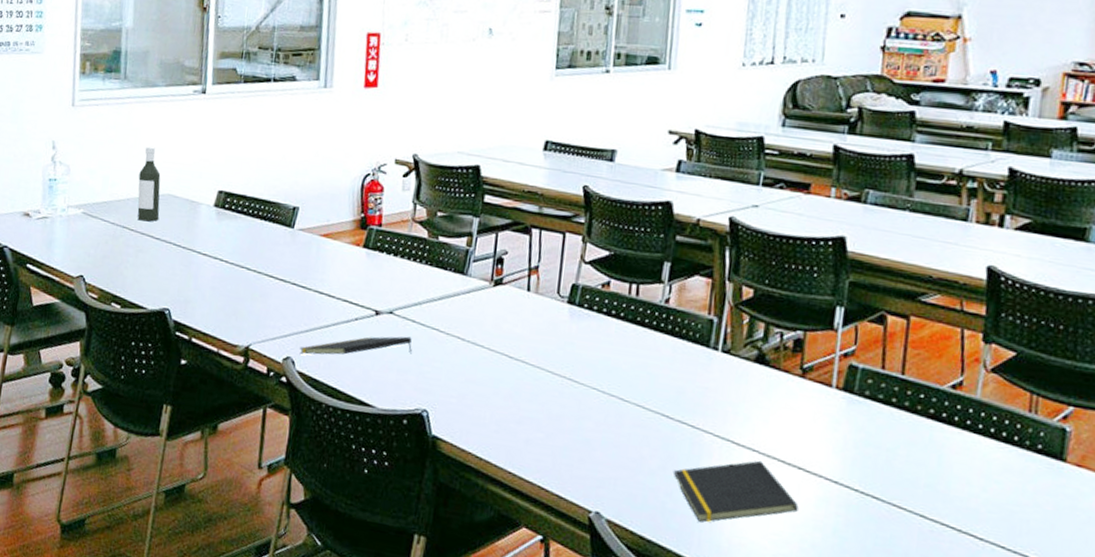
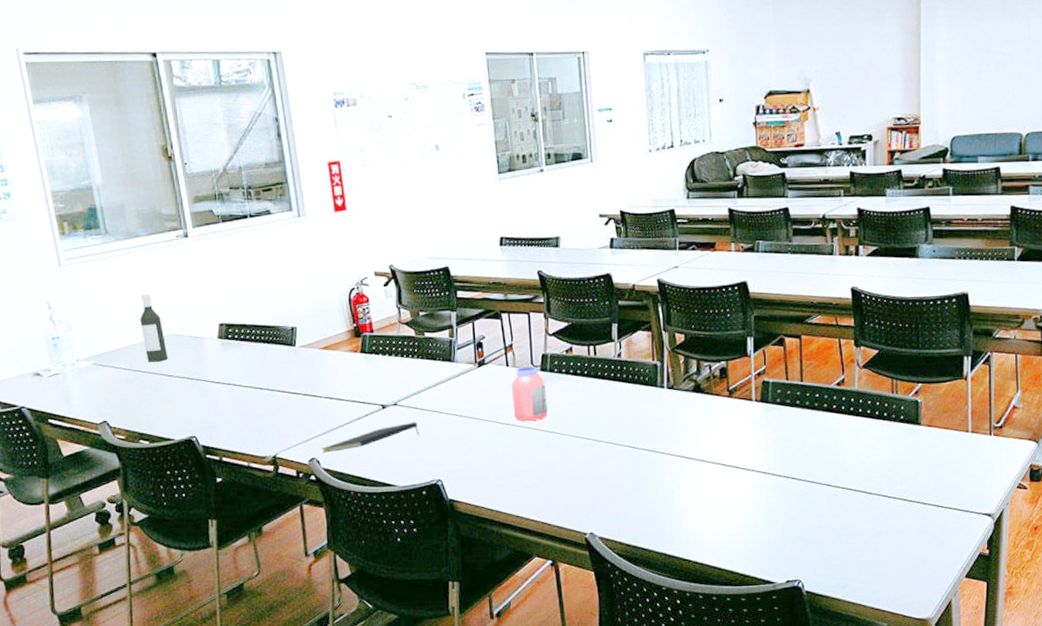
jar: none [526,294,571,362] -> present [511,366,548,421]
notepad: present [673,460,799,523] -> none [644,467,740,524]

